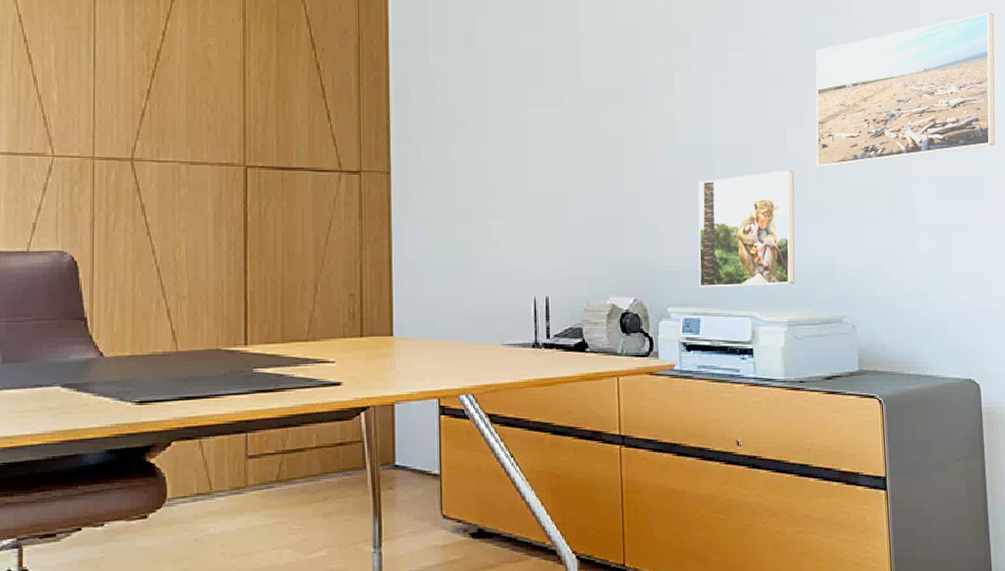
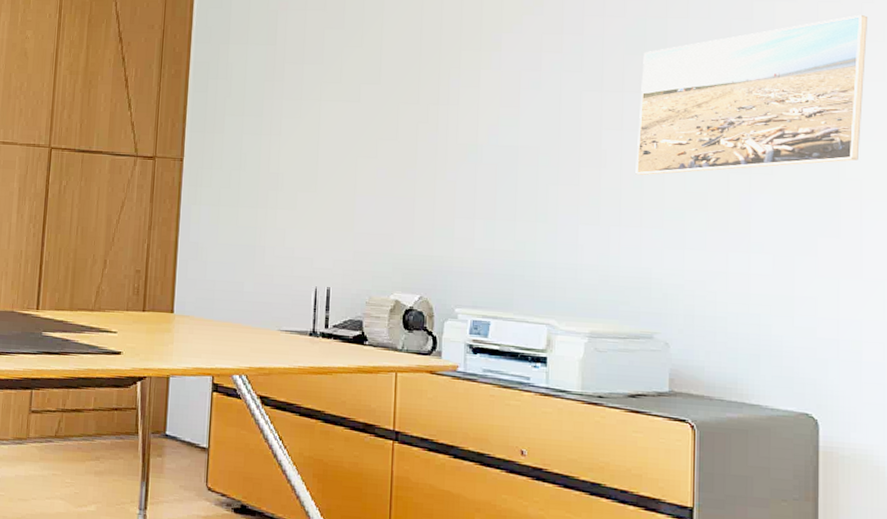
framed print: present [698,170,795,288] -> none [492,175,609,295]

